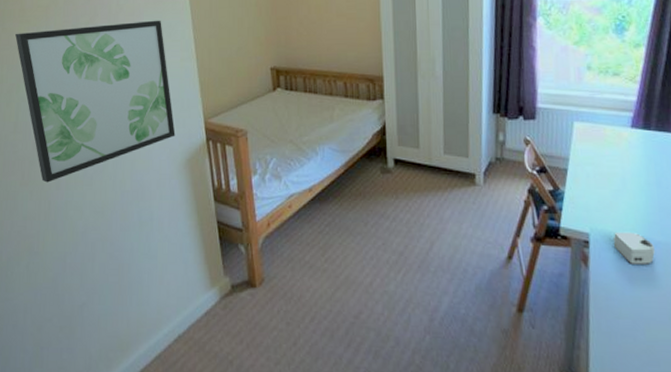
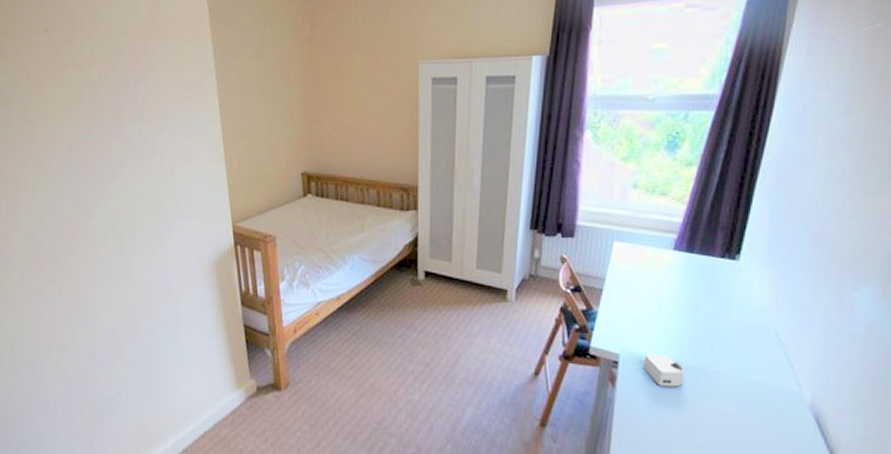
wall art: present [15,20,176,183] -> none [39,118,203,280]

